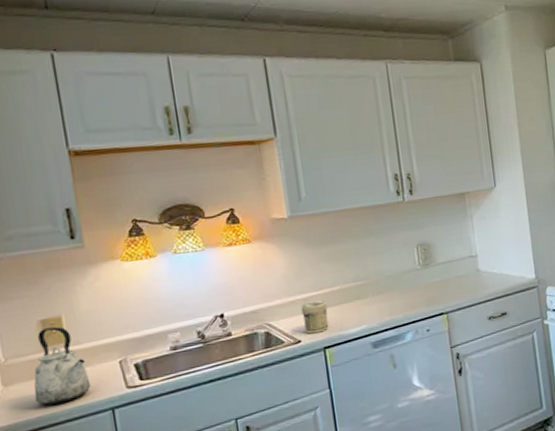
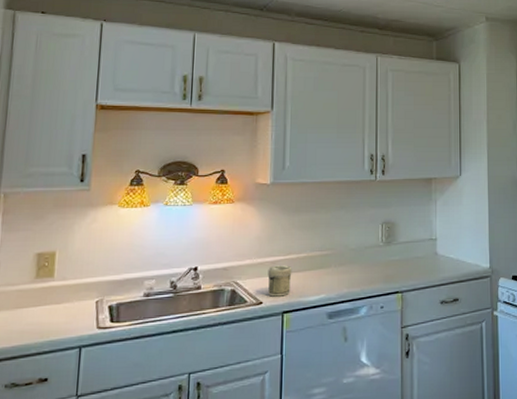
kettle: present [34,326,91,406] -> none [14,261,67,336]

